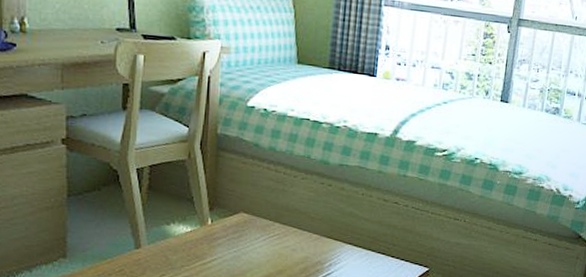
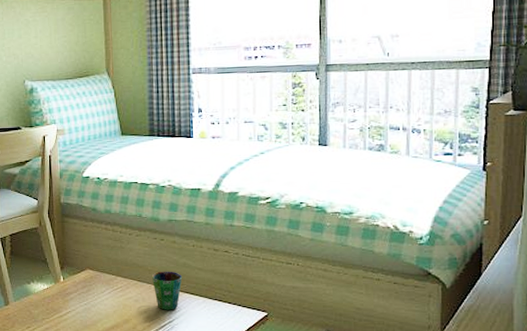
cup: none [313,219,347,262] -> present [151,271,183,310]

